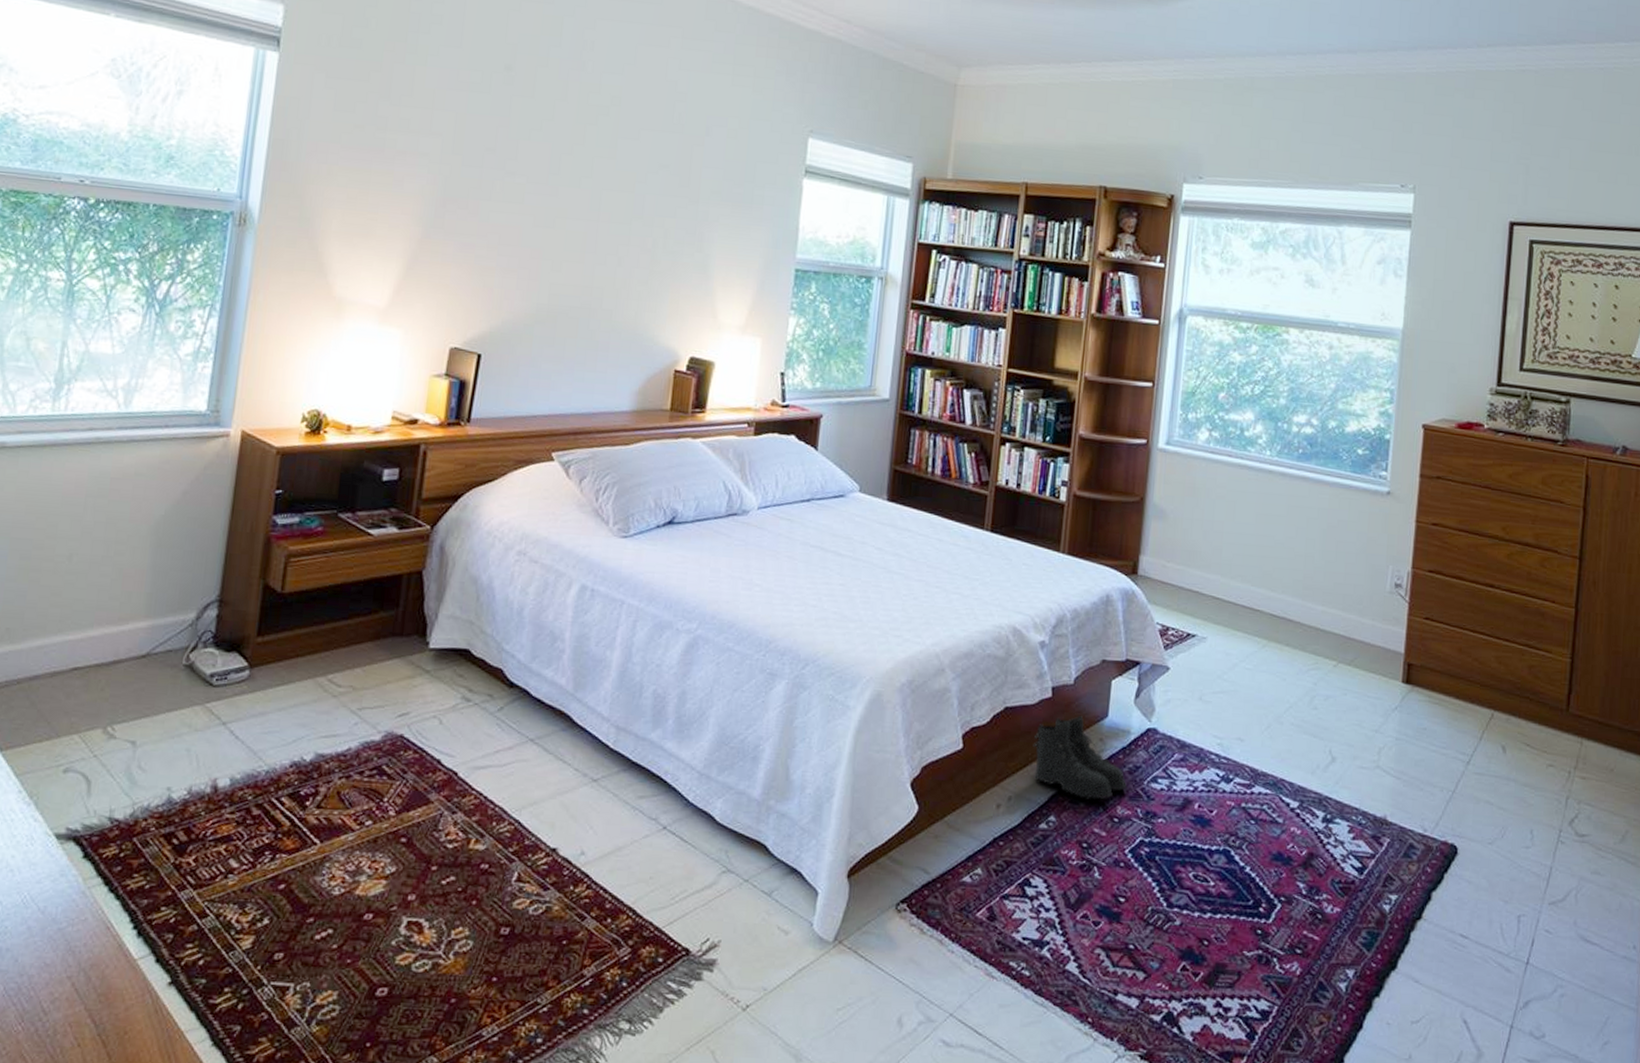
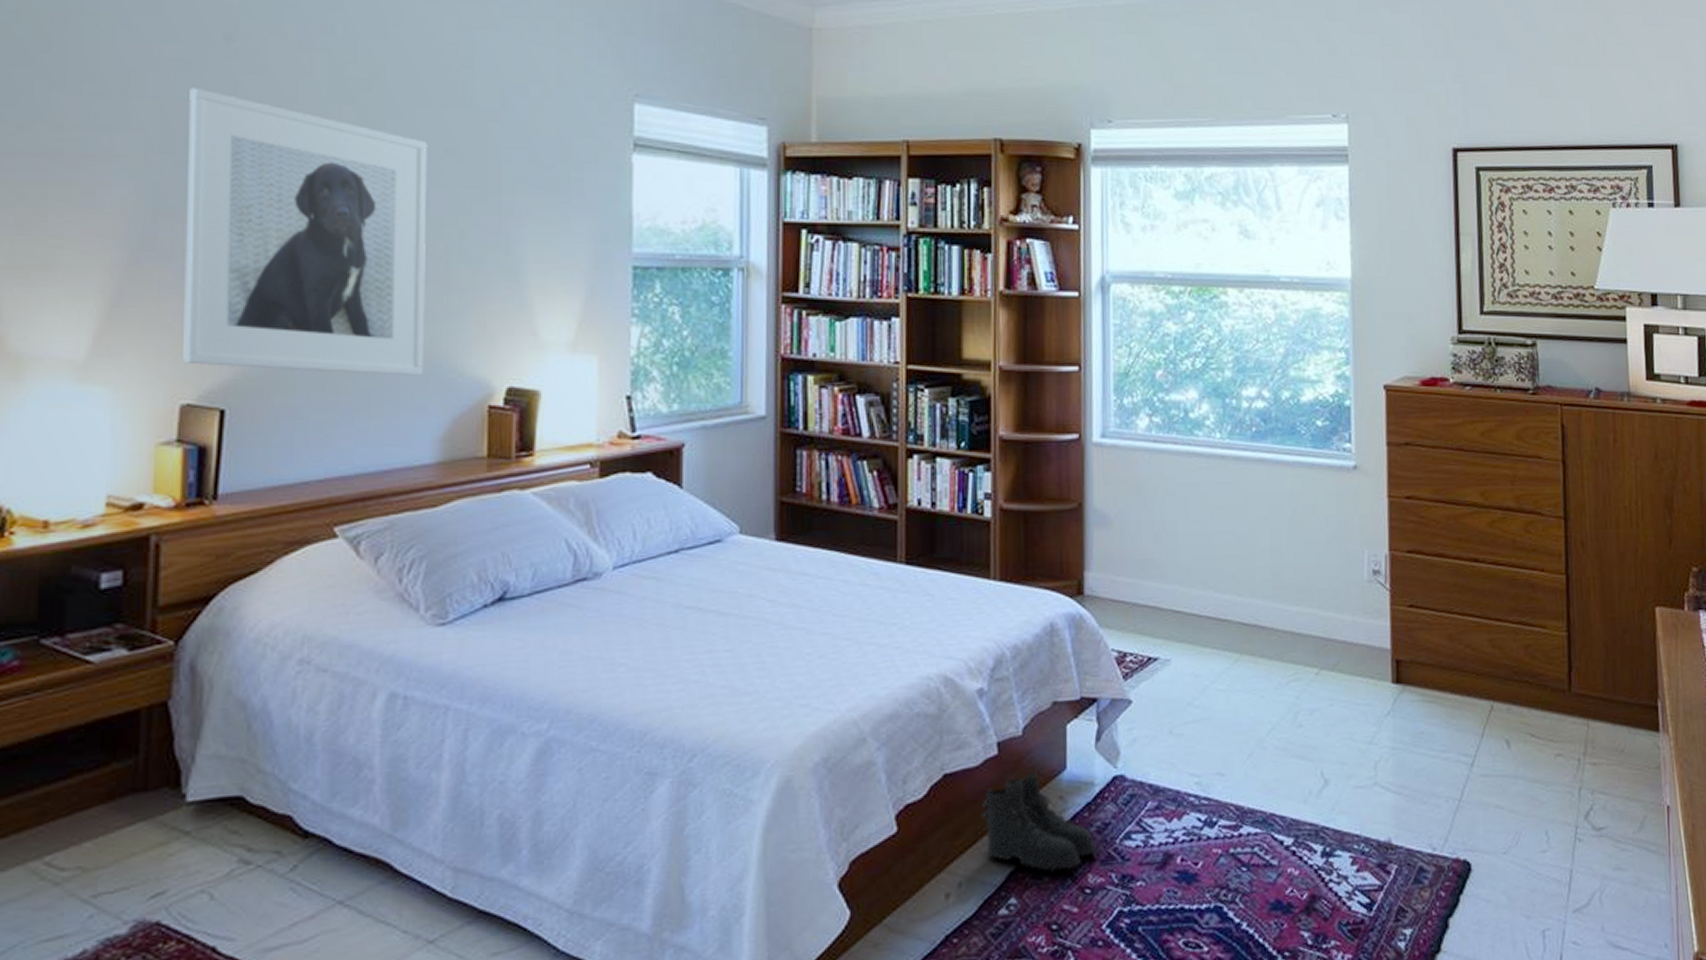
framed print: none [455,105,647,342] -> present [183,88,428,376]

